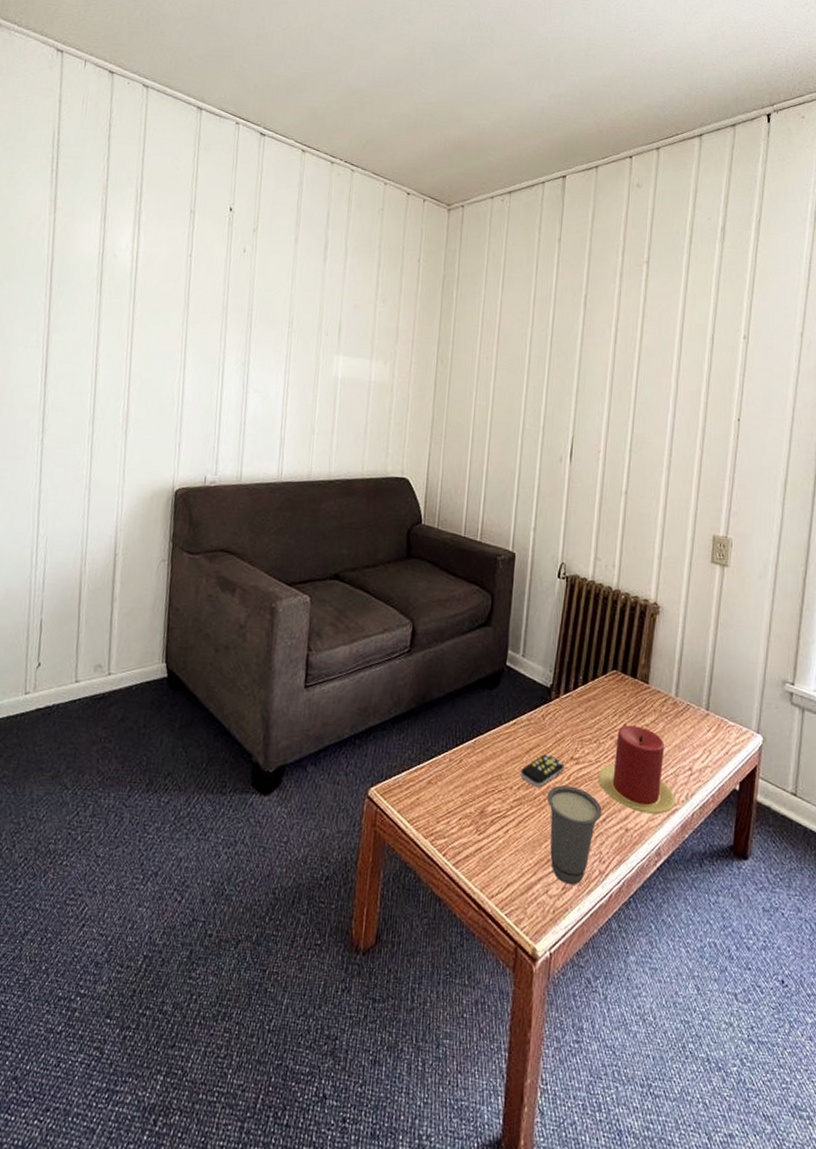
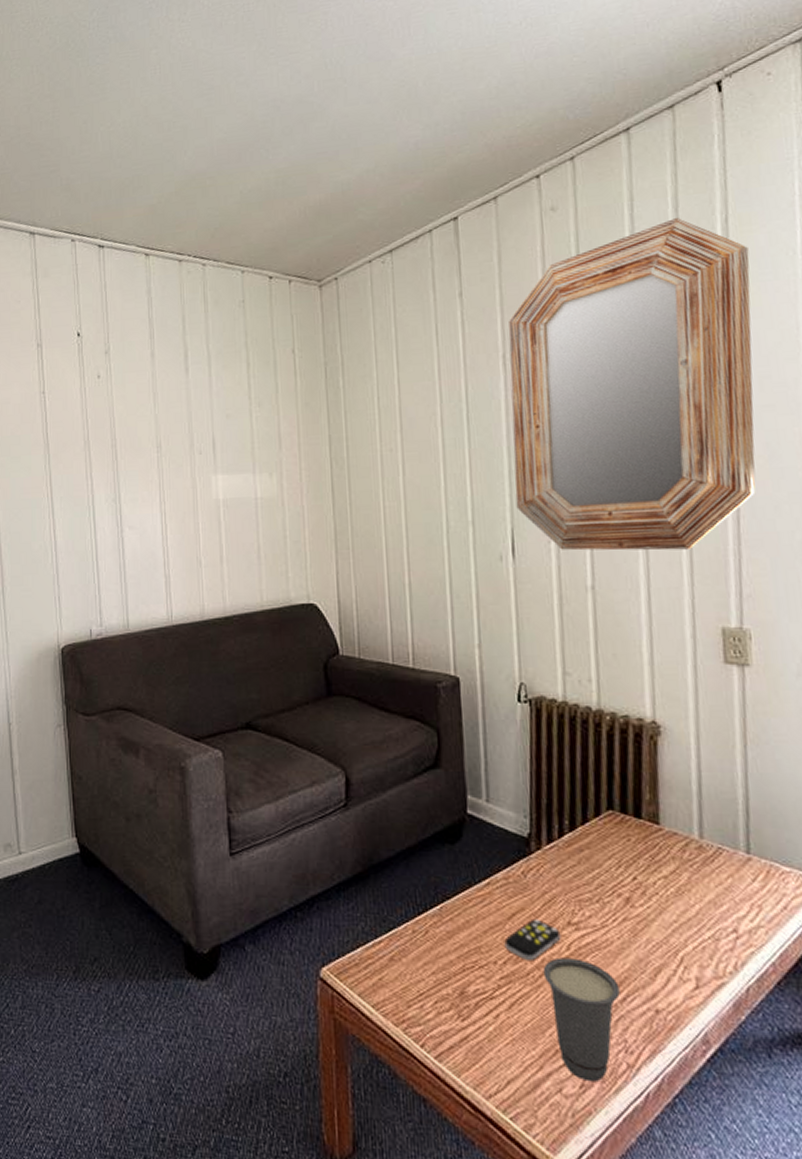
home mirror: none [578,212,771,472] -> present [508,218,756,551]
candle: present [598,725,675,814] -> none [608,878,720,991]

